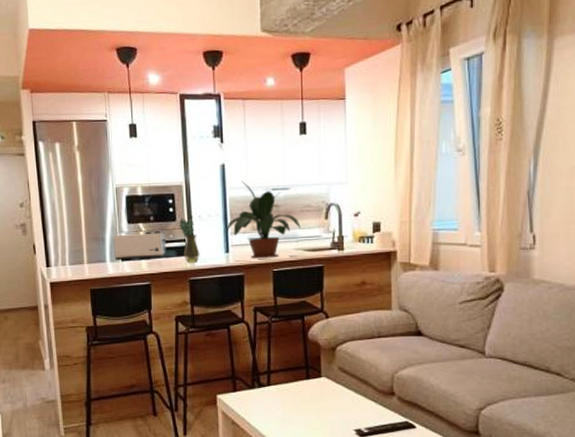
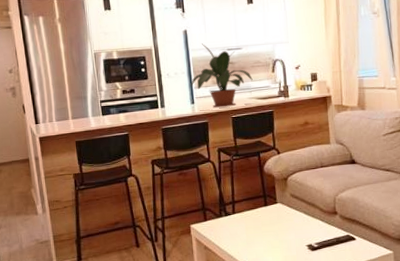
toaster: present [113,232,167,261] -> none [93,89,141,116]
vase: present [178,217,200,264] -> none [150,76,170,115]

